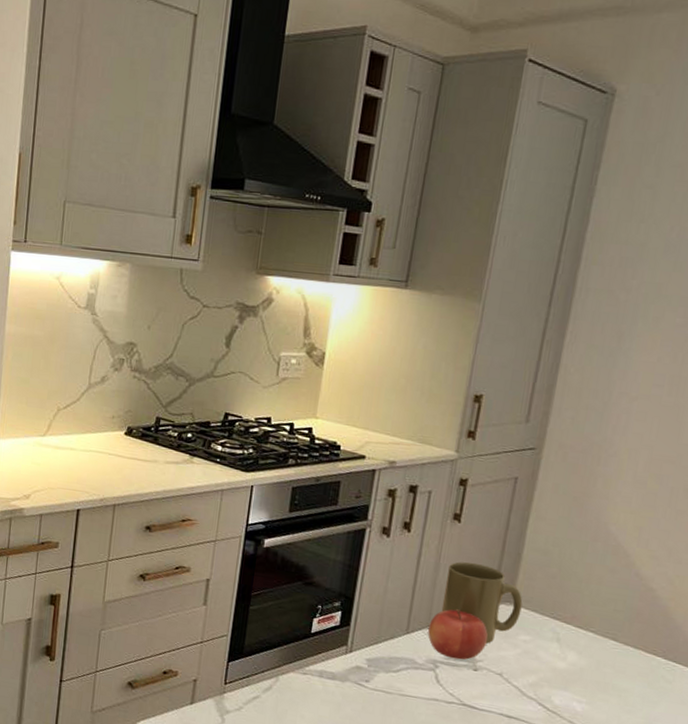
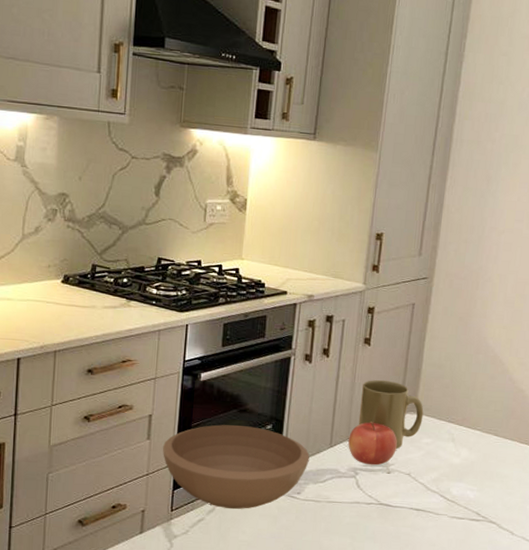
bowl: none [218,596,382,692] -> present [162,424,310,509]

